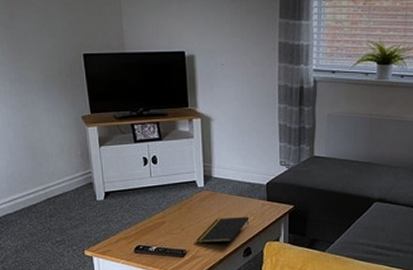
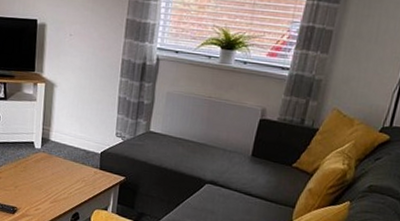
notepad: present [196,216,249,244] -> none [28,180,80,205]

